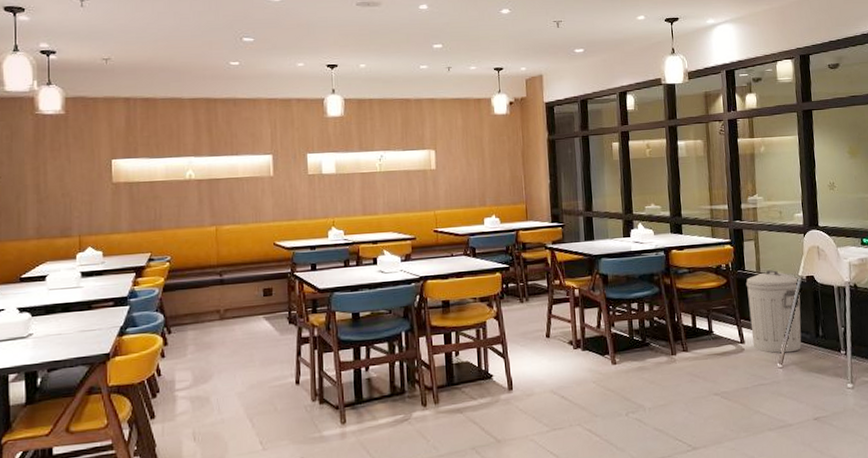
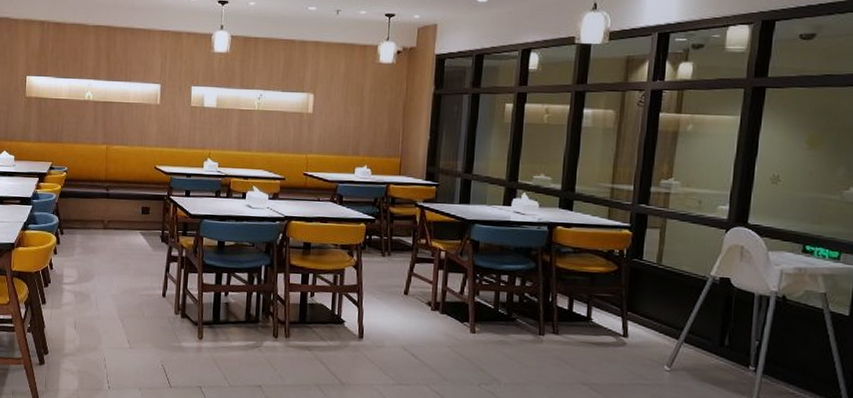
trash can: present [745,270,802,353] -> none [638,264,710,357]

